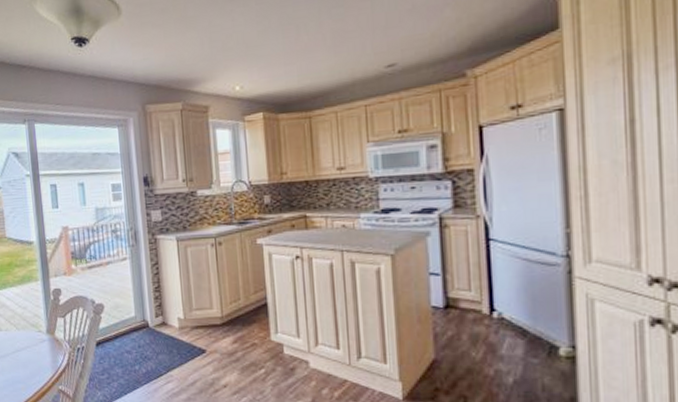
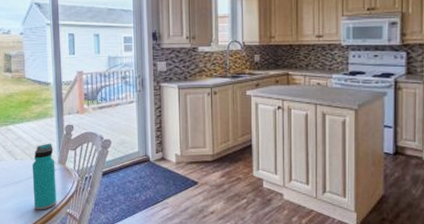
water bottle: none [18,310,47,387] -> present [32,143,57,210]

